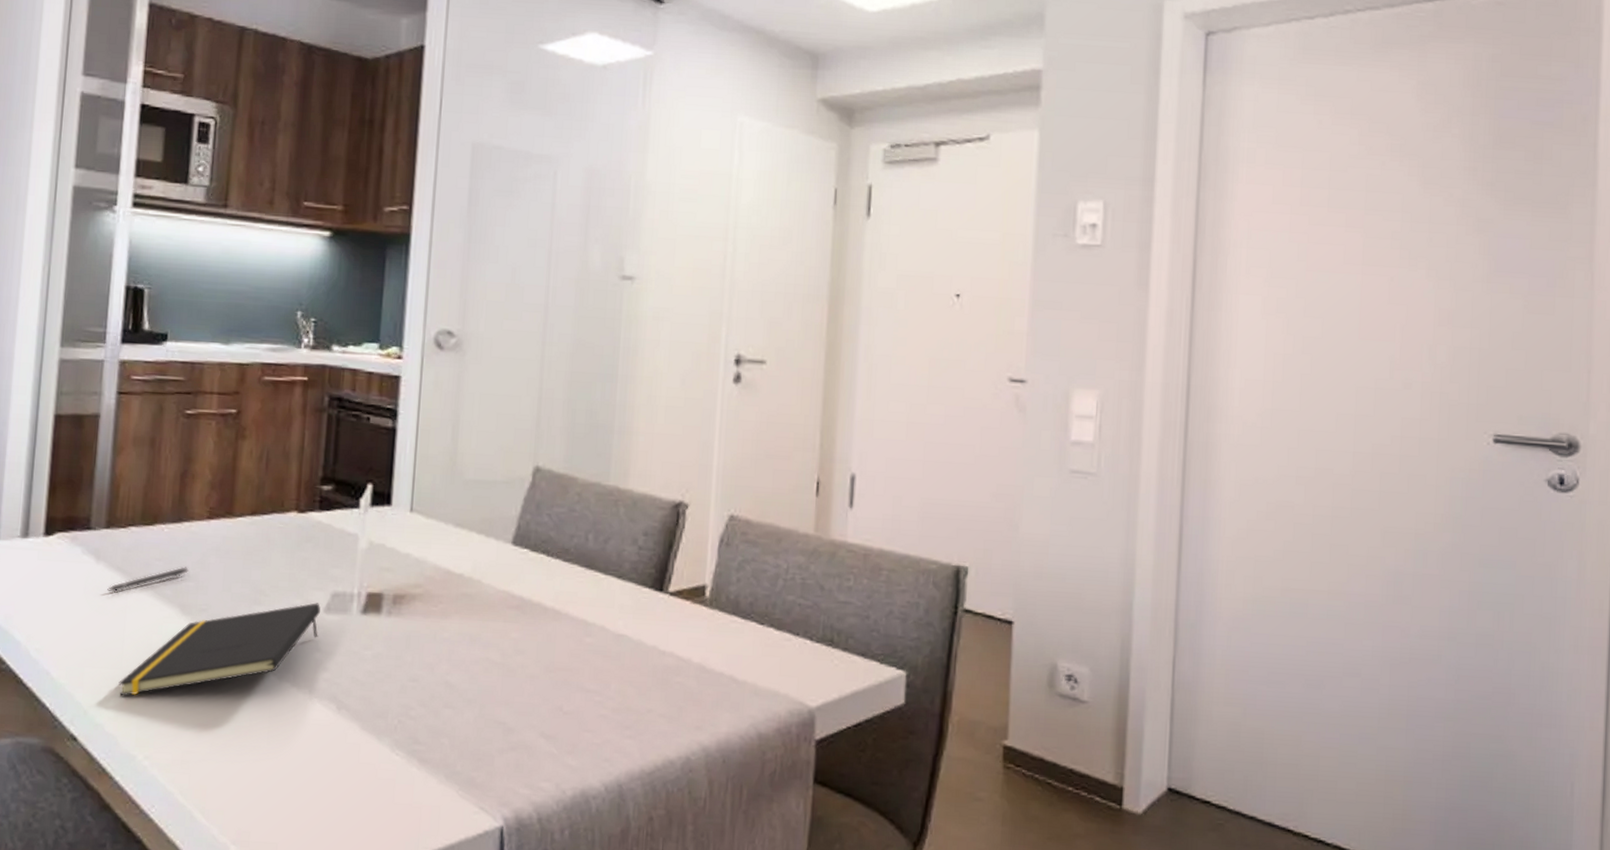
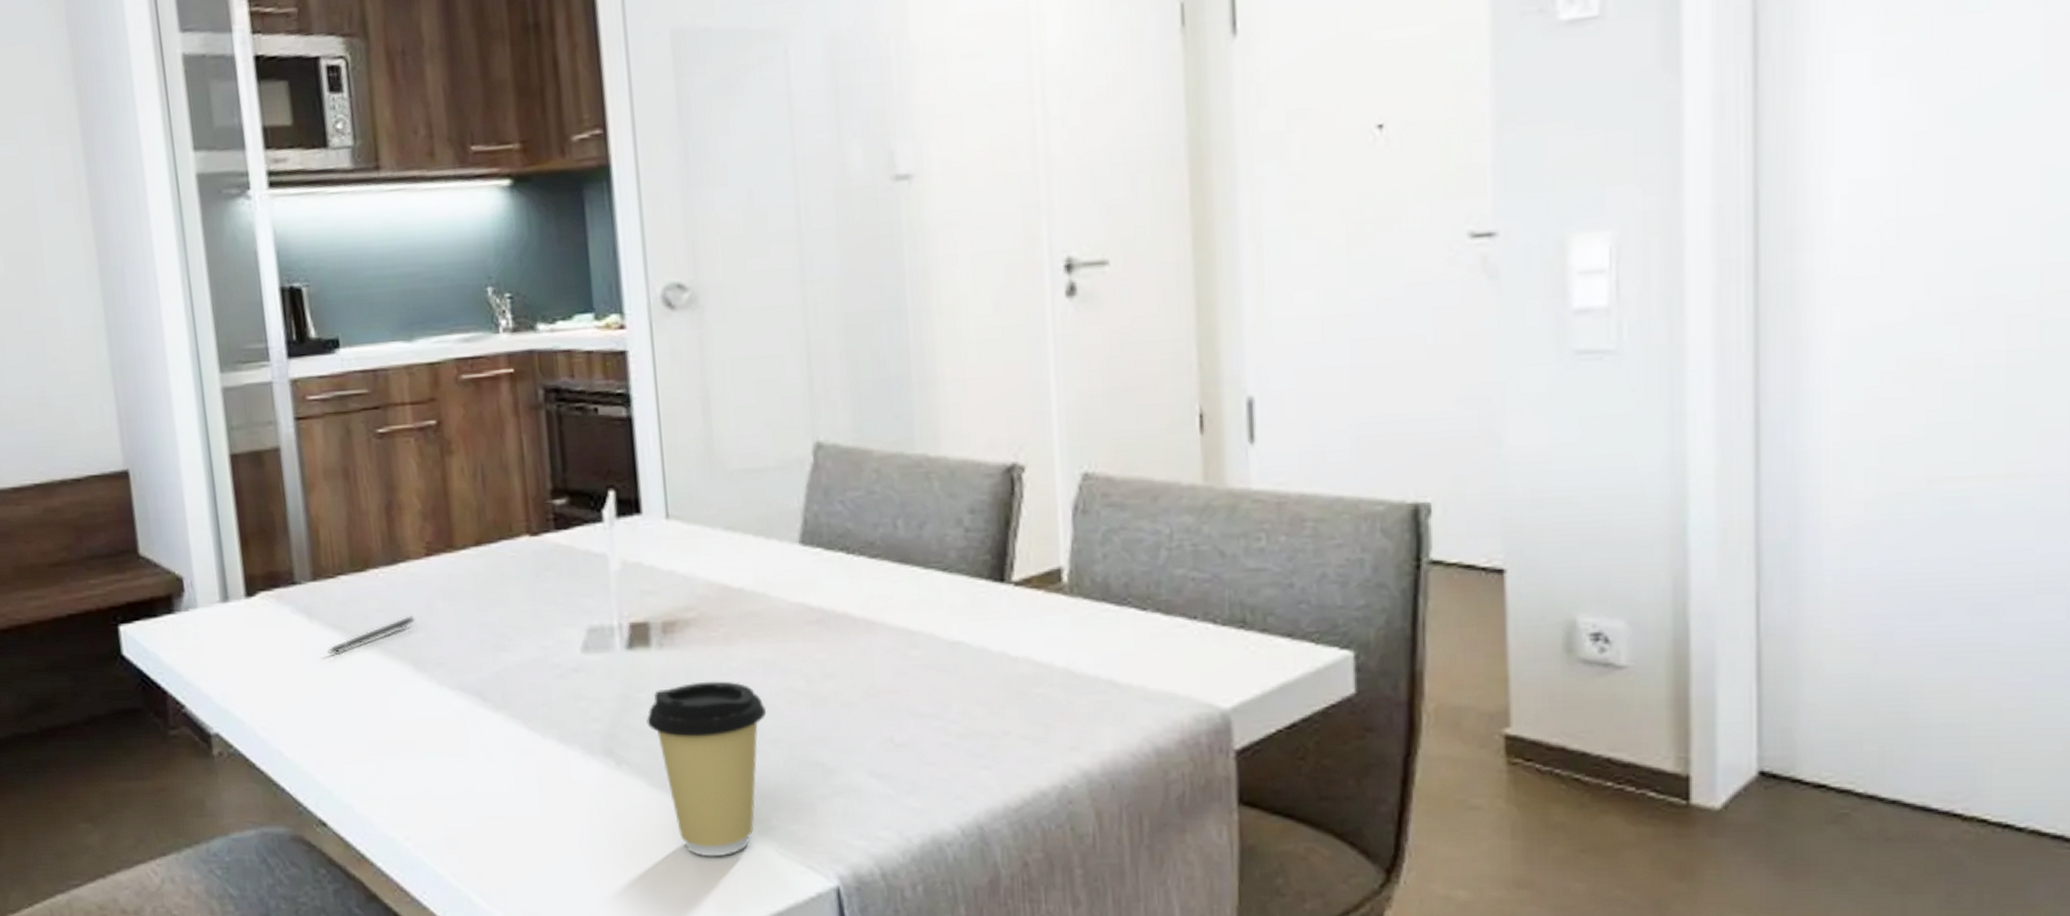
notepad: present [118,603,320,696] -> none [360,642,580,772]
coffee cup: none [368,646,467,793] -> present [646,681,767,856]

